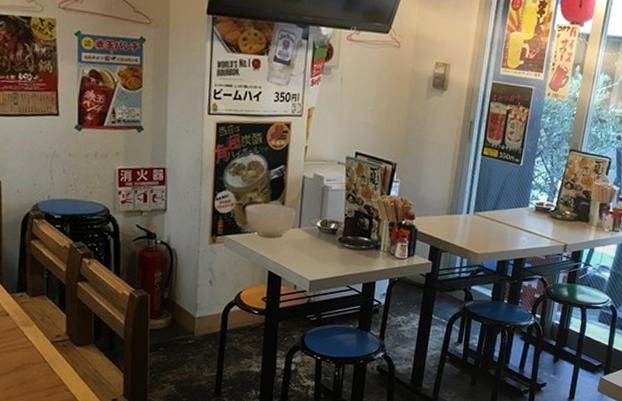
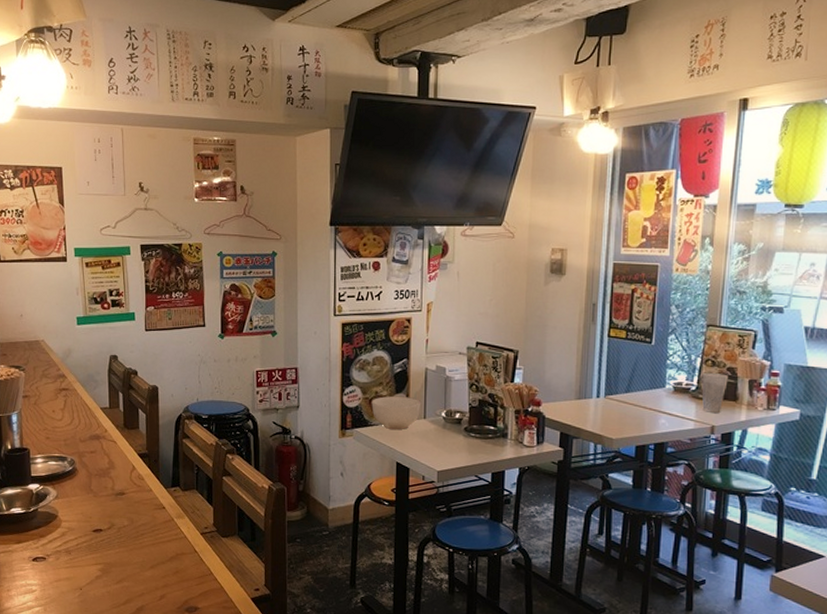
cup: none [558,194,583,232] -> present [701,372,728,413]

